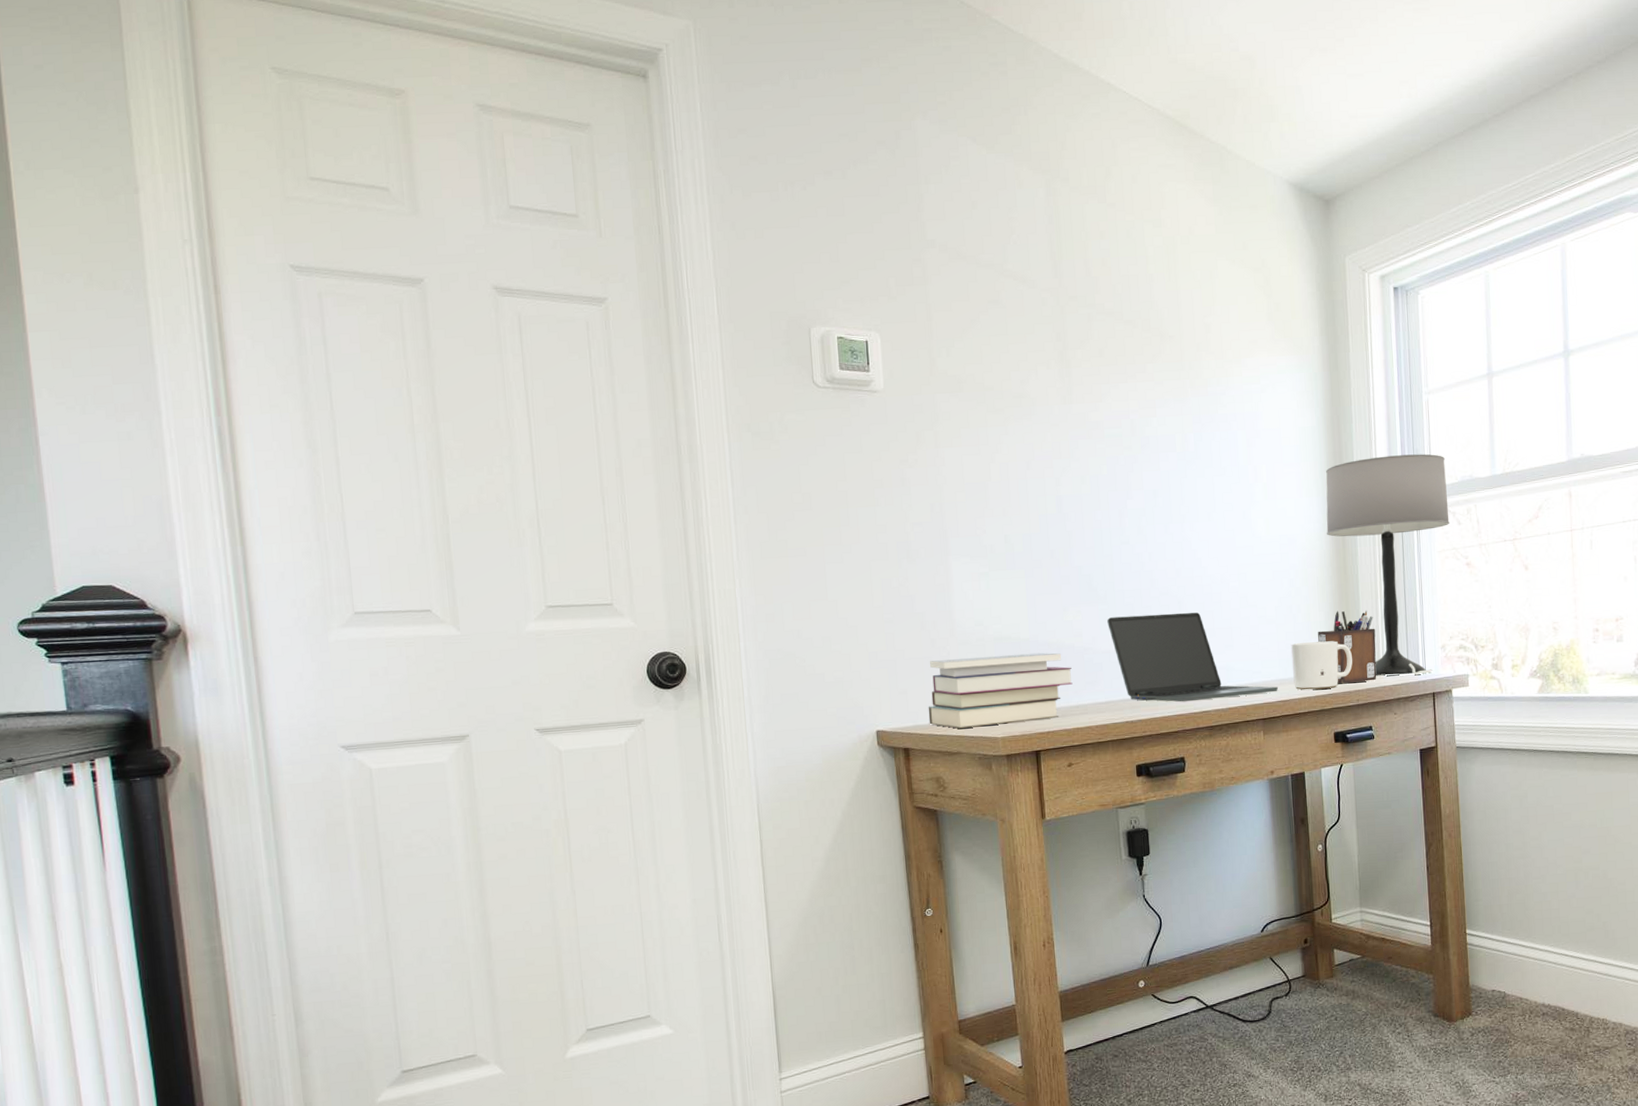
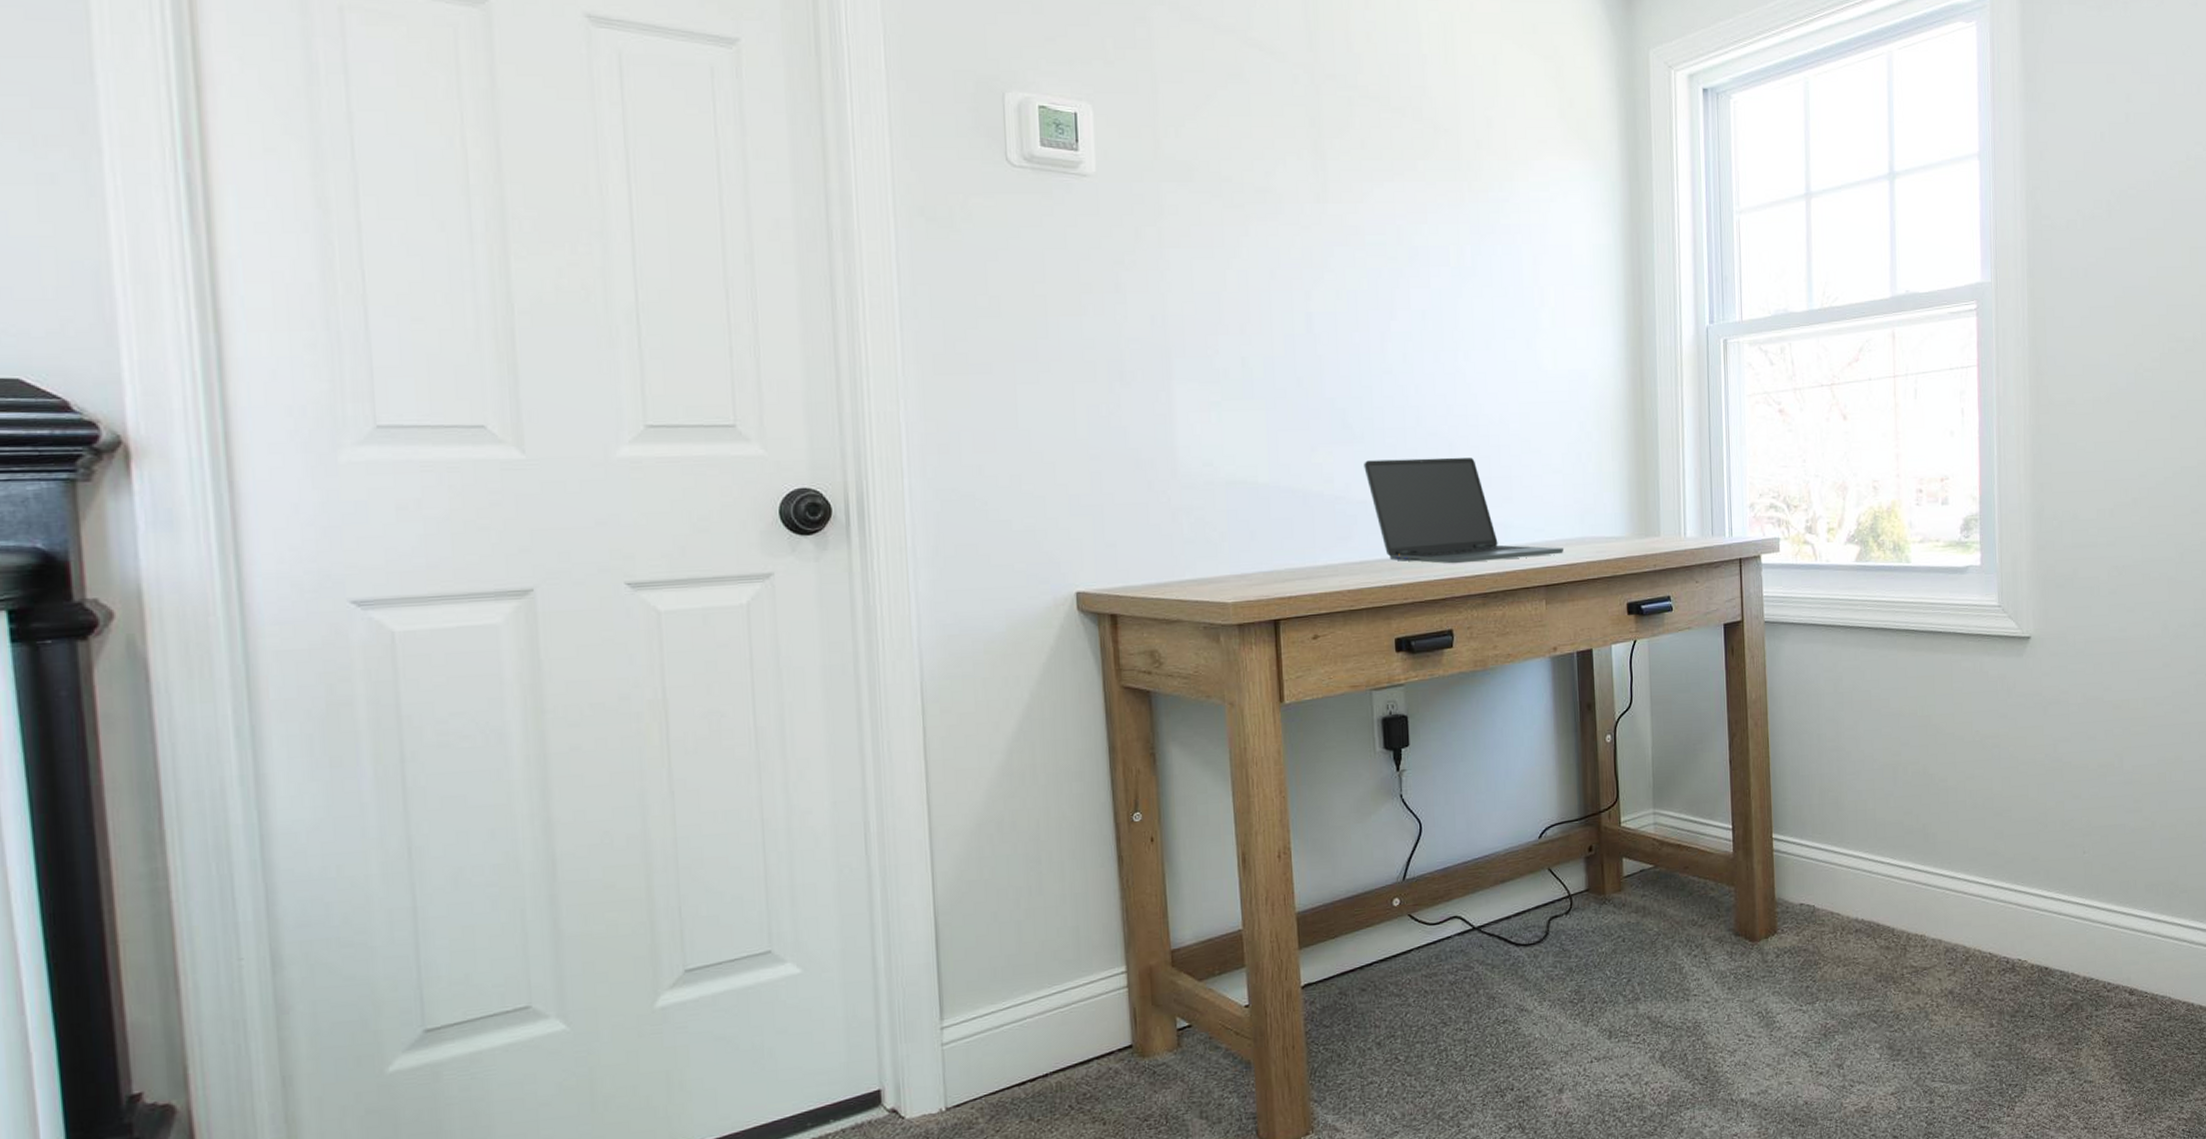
books: present [928,652,1073,729] -> none [1142,500,1321,591]
mug: present [1290,640,1353,690] -> none [1579,495,1650,553]
desk organizer: present [1318,610,1377,684] -> none [1610,460,1677,547]
table lamp: present [1326,453,1450,676] -> none [1622,282,1761,538]

